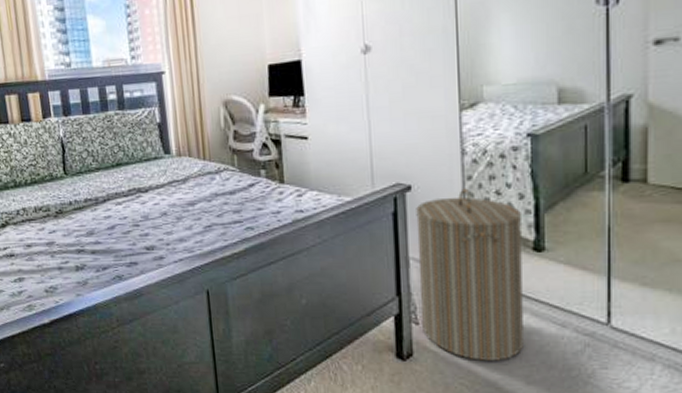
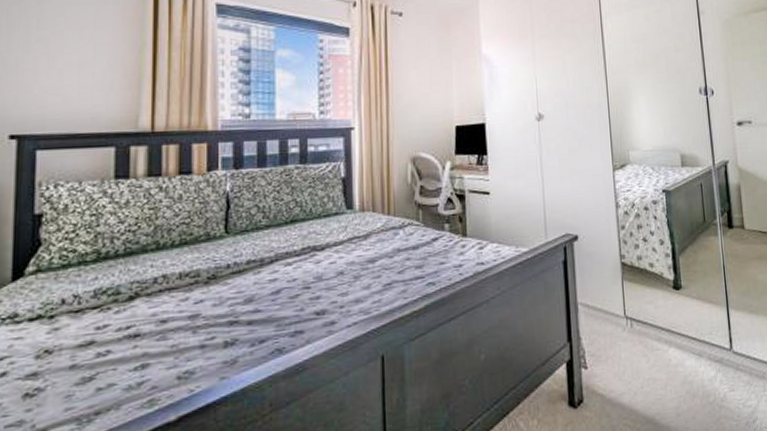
laundry hamper: present [416,188,524,362] -> none [582,236,672,399]

